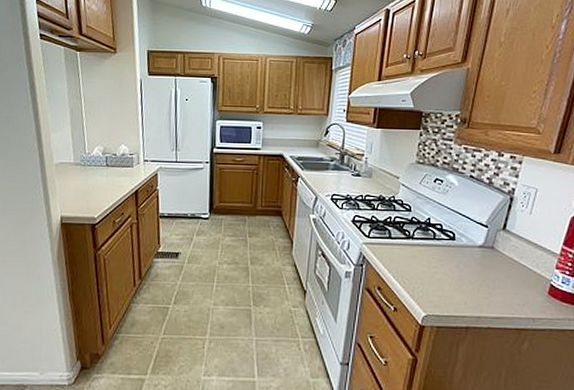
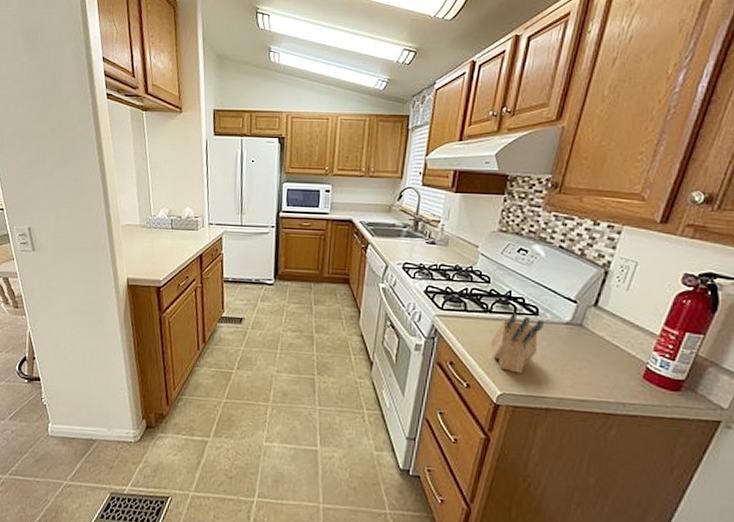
knife block: none [413,238,461,295] -> present [490,312,545,374]

